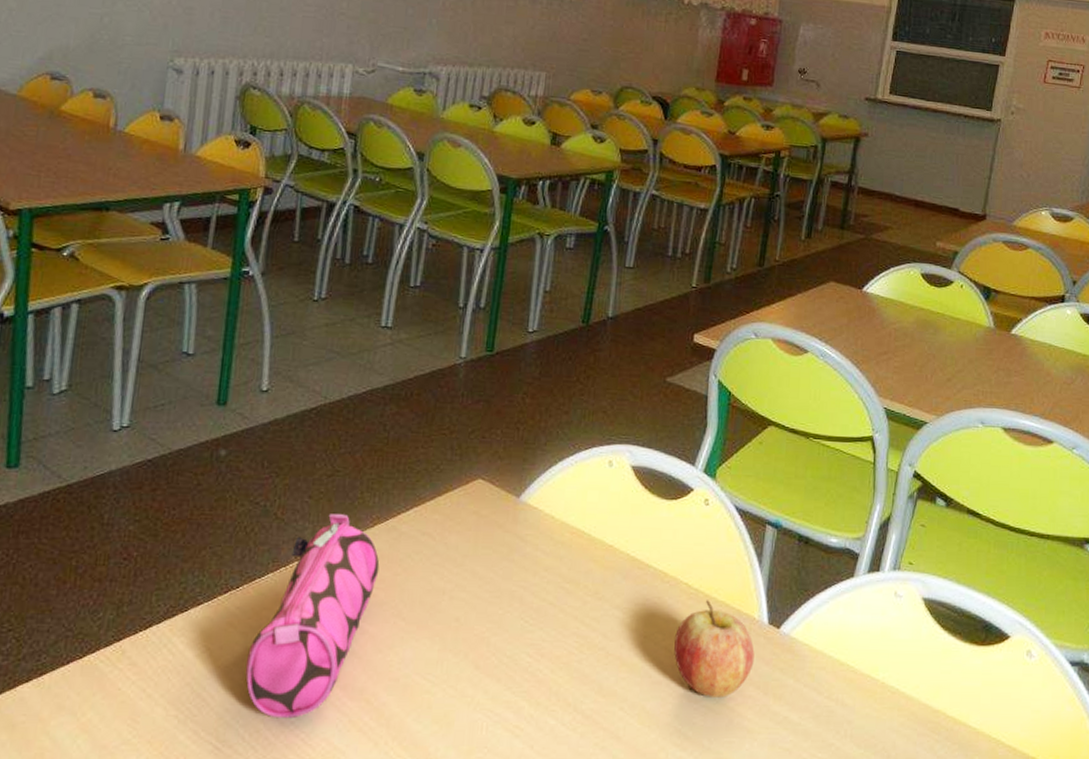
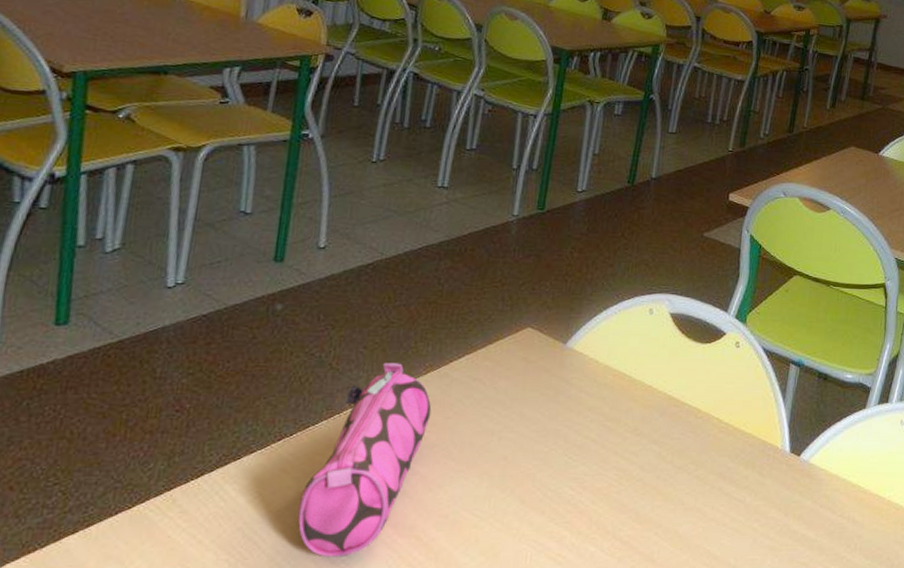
fruit: present [674,600,755,698] -> none [705,433,777,520]

